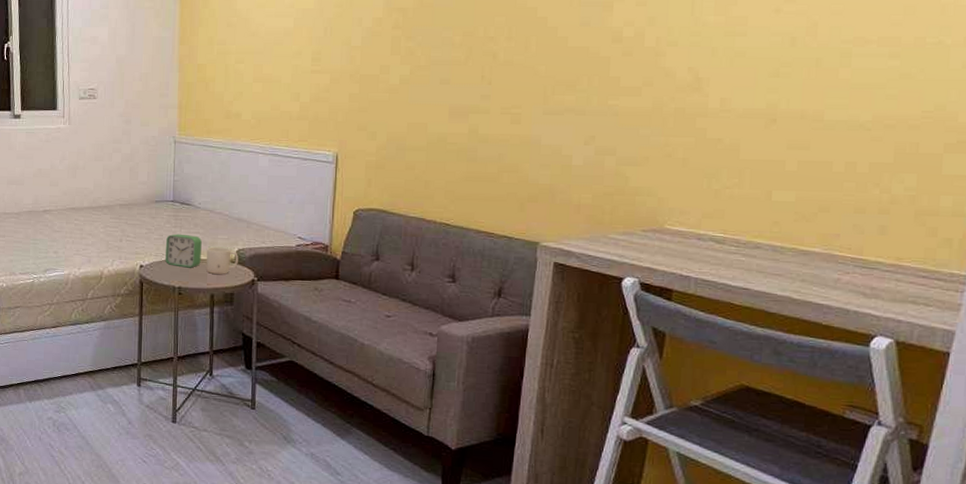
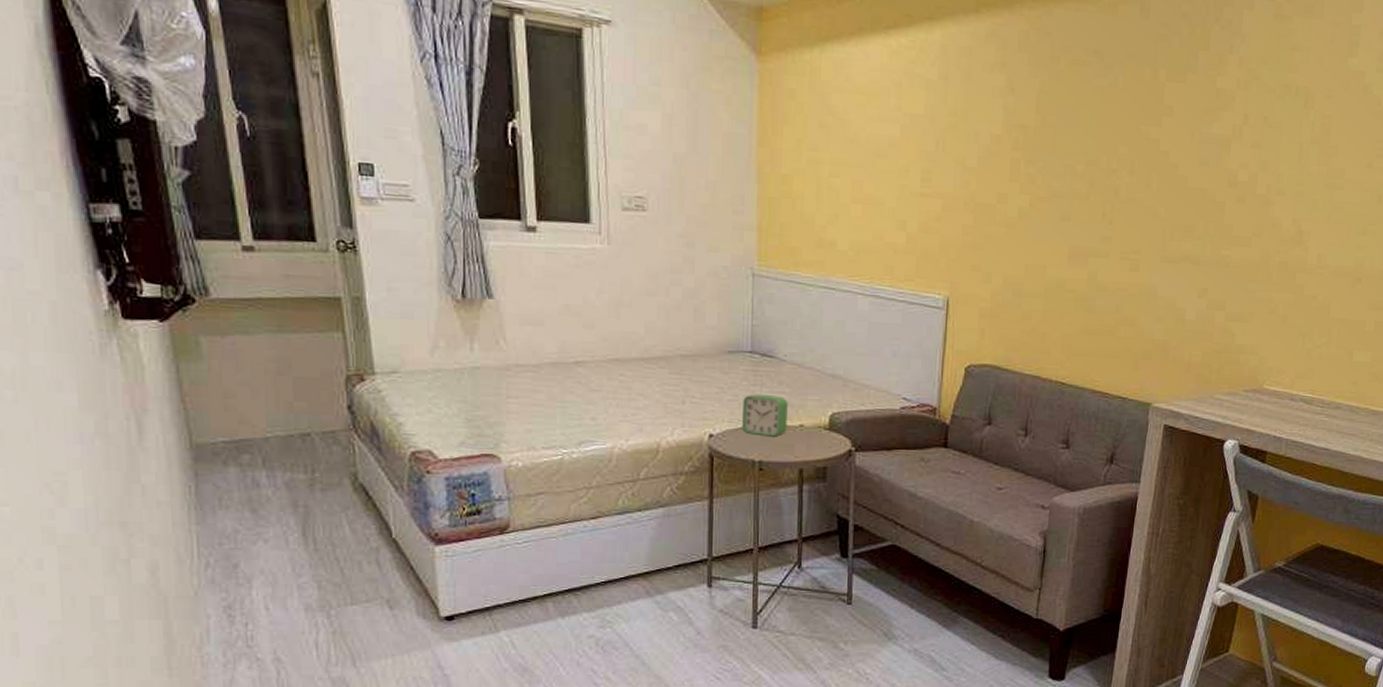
mug: present [206,246,238,274] -> none [793,410,833,444]

